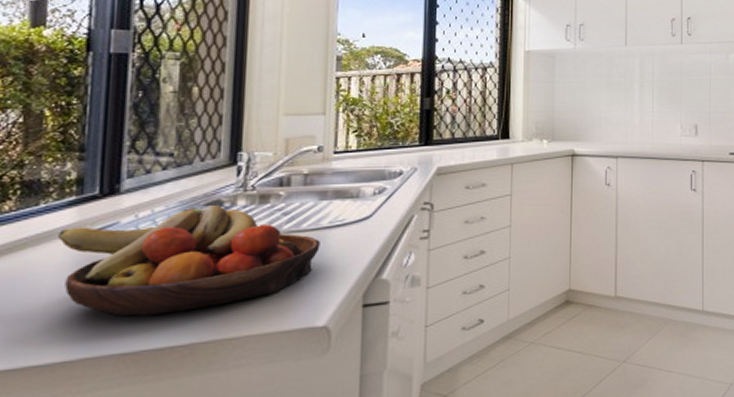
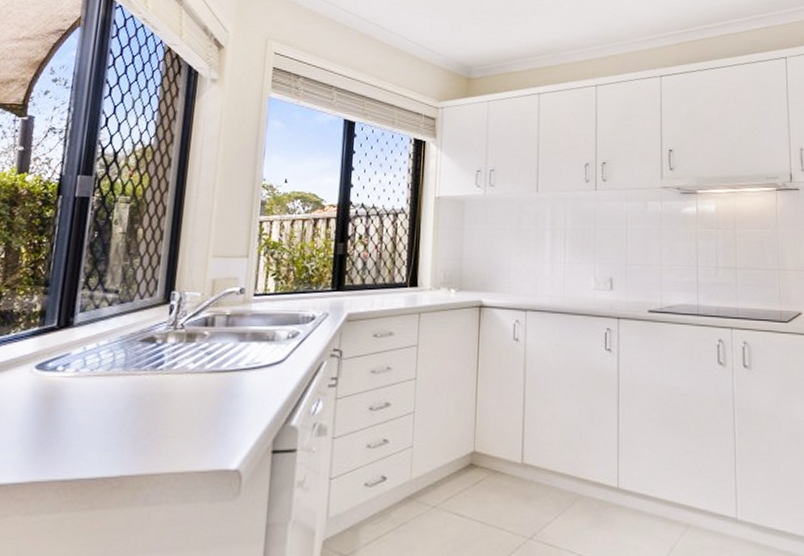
fruit bowl: present [58,205,320,317] -> none [22,342,237,445]

